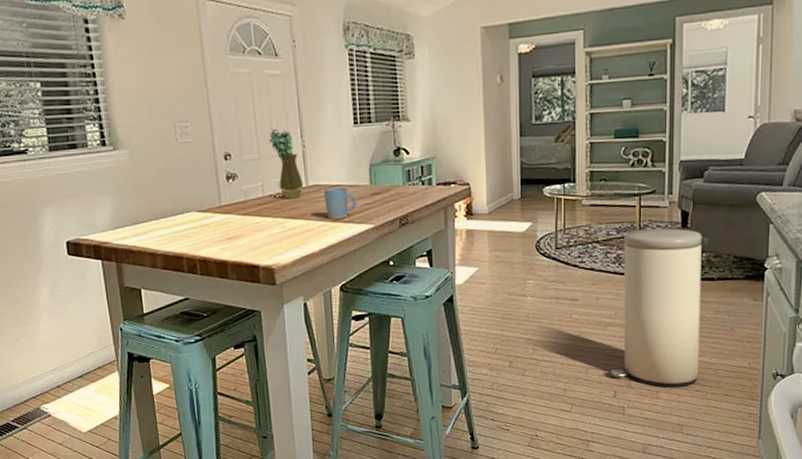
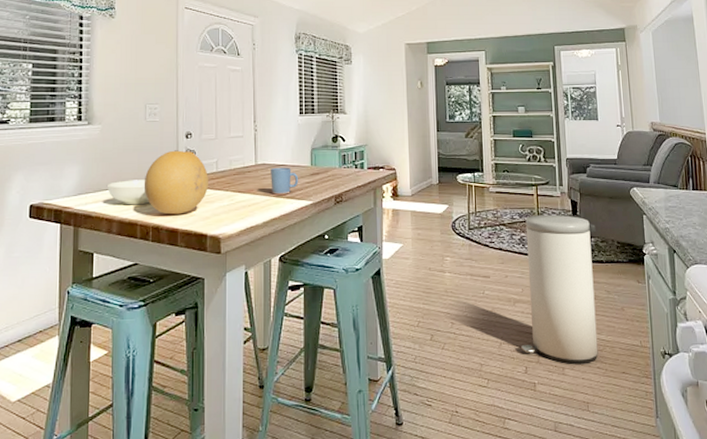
bowl: none [144,209,193,238] -> present [106,180,150,205]
fruit: none [184,174,256,246] -> present [143,150,208,215]
vase: present [269,127,304,199] -> none [226,112,253,175]

